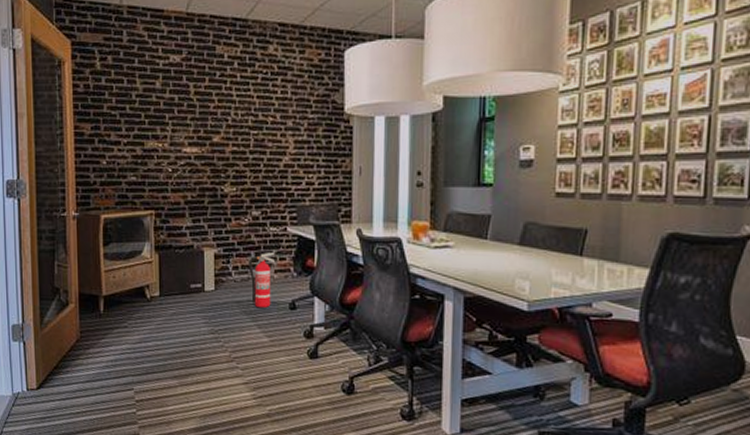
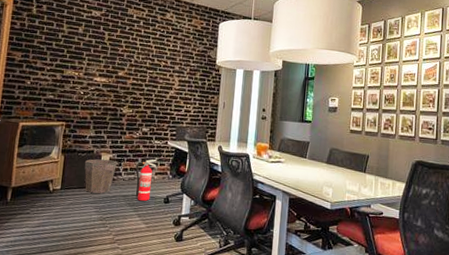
waste bin: none [184,256,224,300] -> present [84,159,117,194]

